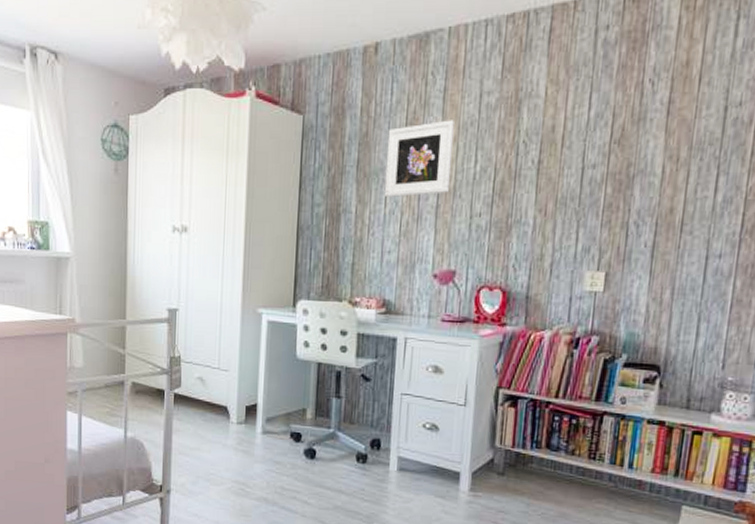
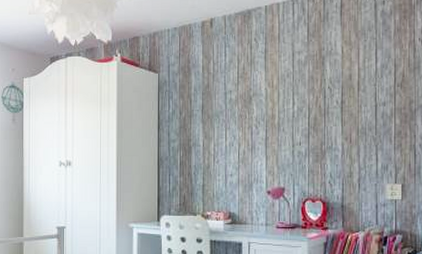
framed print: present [384,120,454,197] -> none [224,73,274,132]

